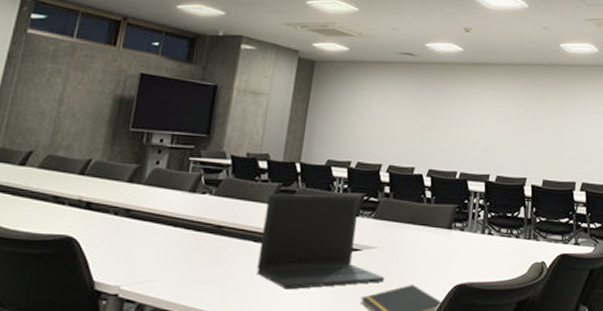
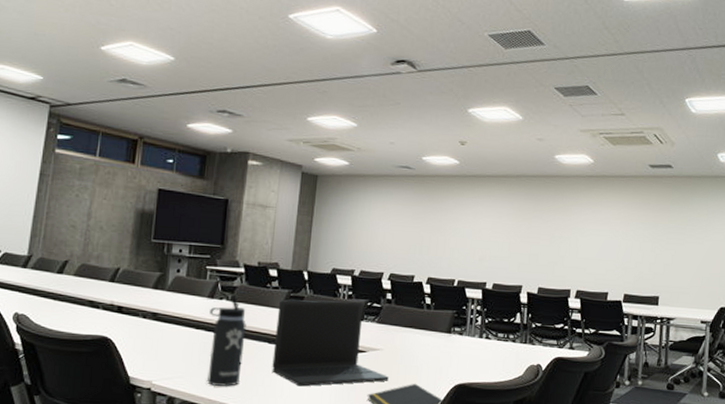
thermos bottle: none [182,188,231,291] -> present [206,294,246,386]

